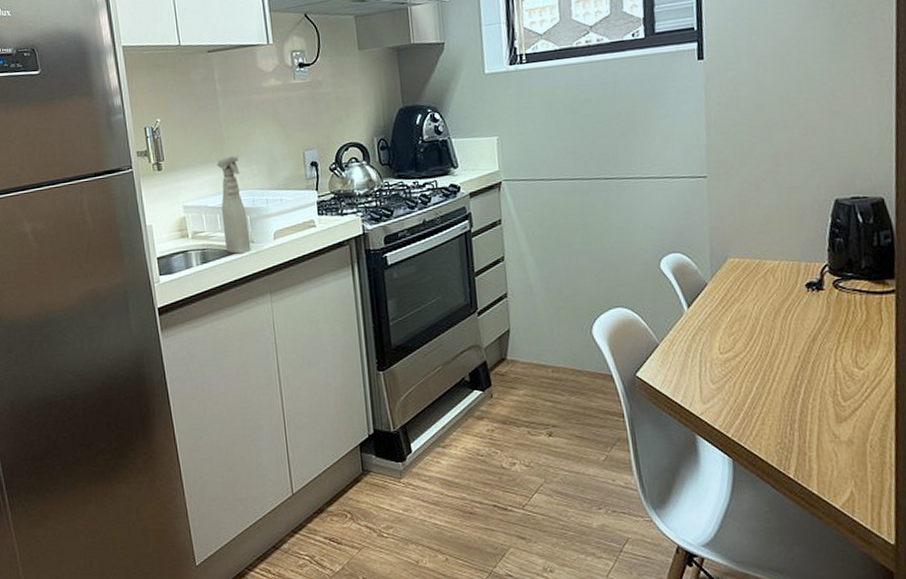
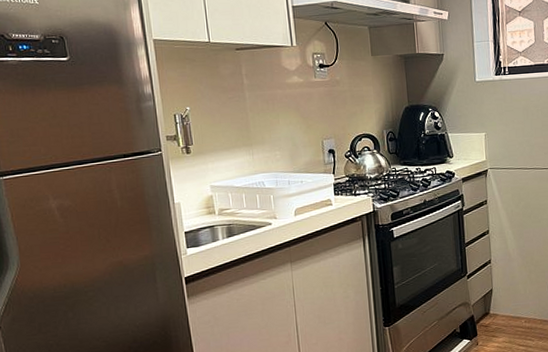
spray bottle: present [217,155,251,254] -> none [243,142,274,229]

